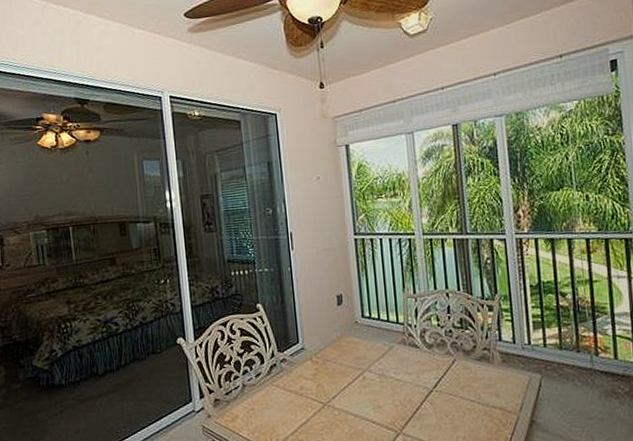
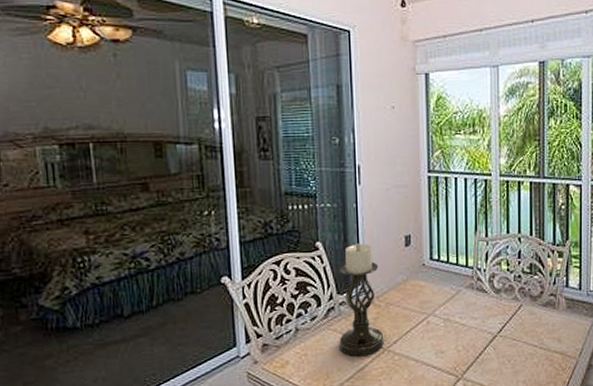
candle holder: none [279,304,324,412] -> present [339,243,384,357]

